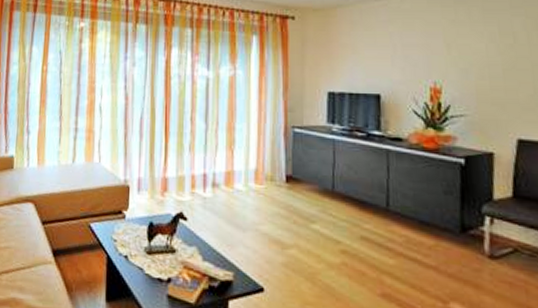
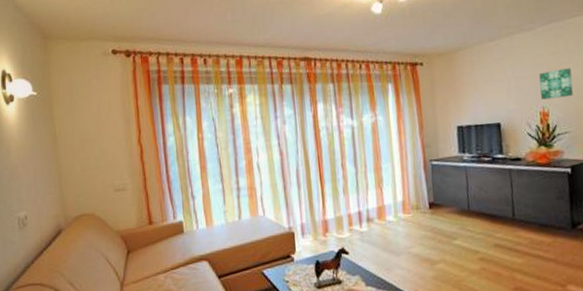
wall art: none [432,40,475,74] -> present [538,68,573,100]

